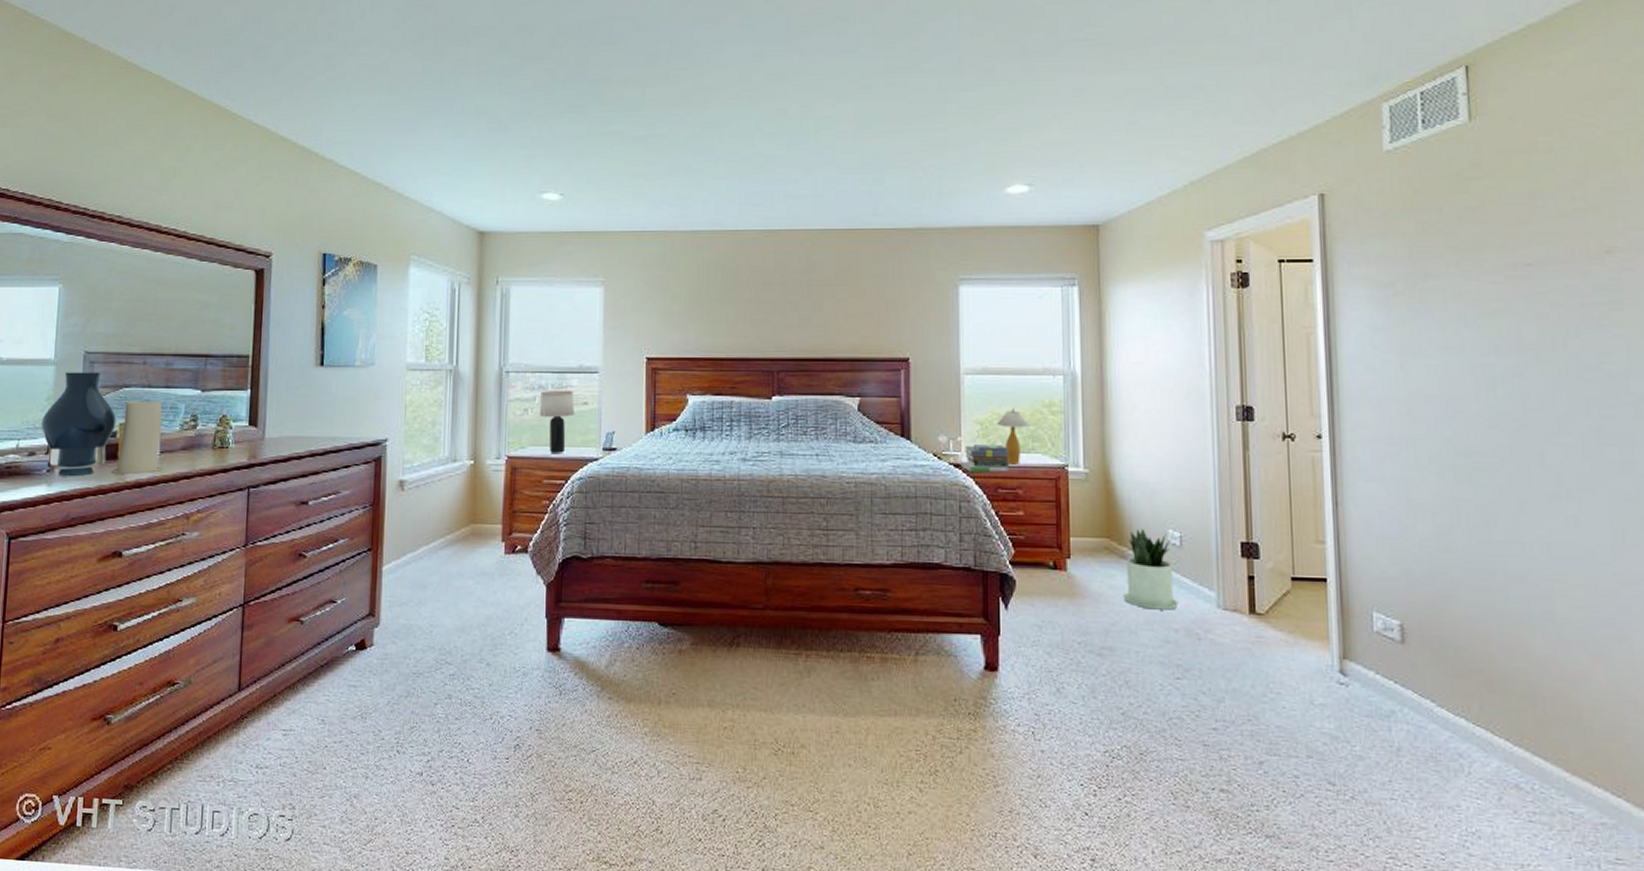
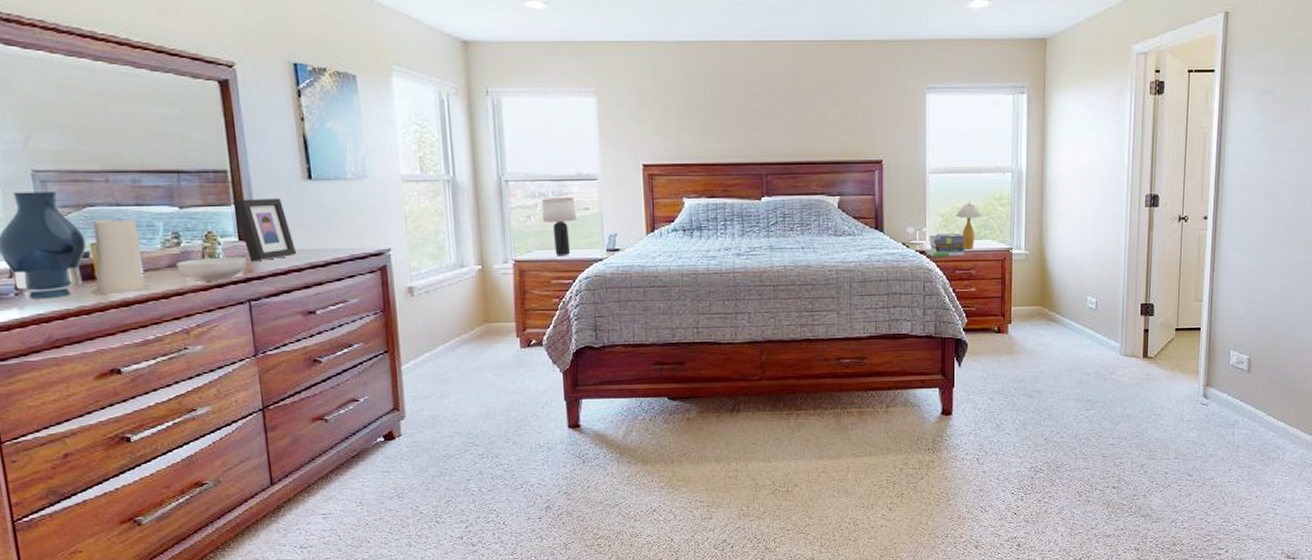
bowl: none [189,441,253,466] -> present [176,256,247,282]
picture frame: none [249,384,300,448] -> present [233,198,297,262]
planter: present [1122,529,1179,610] -> none [1049,297,1092,360]

